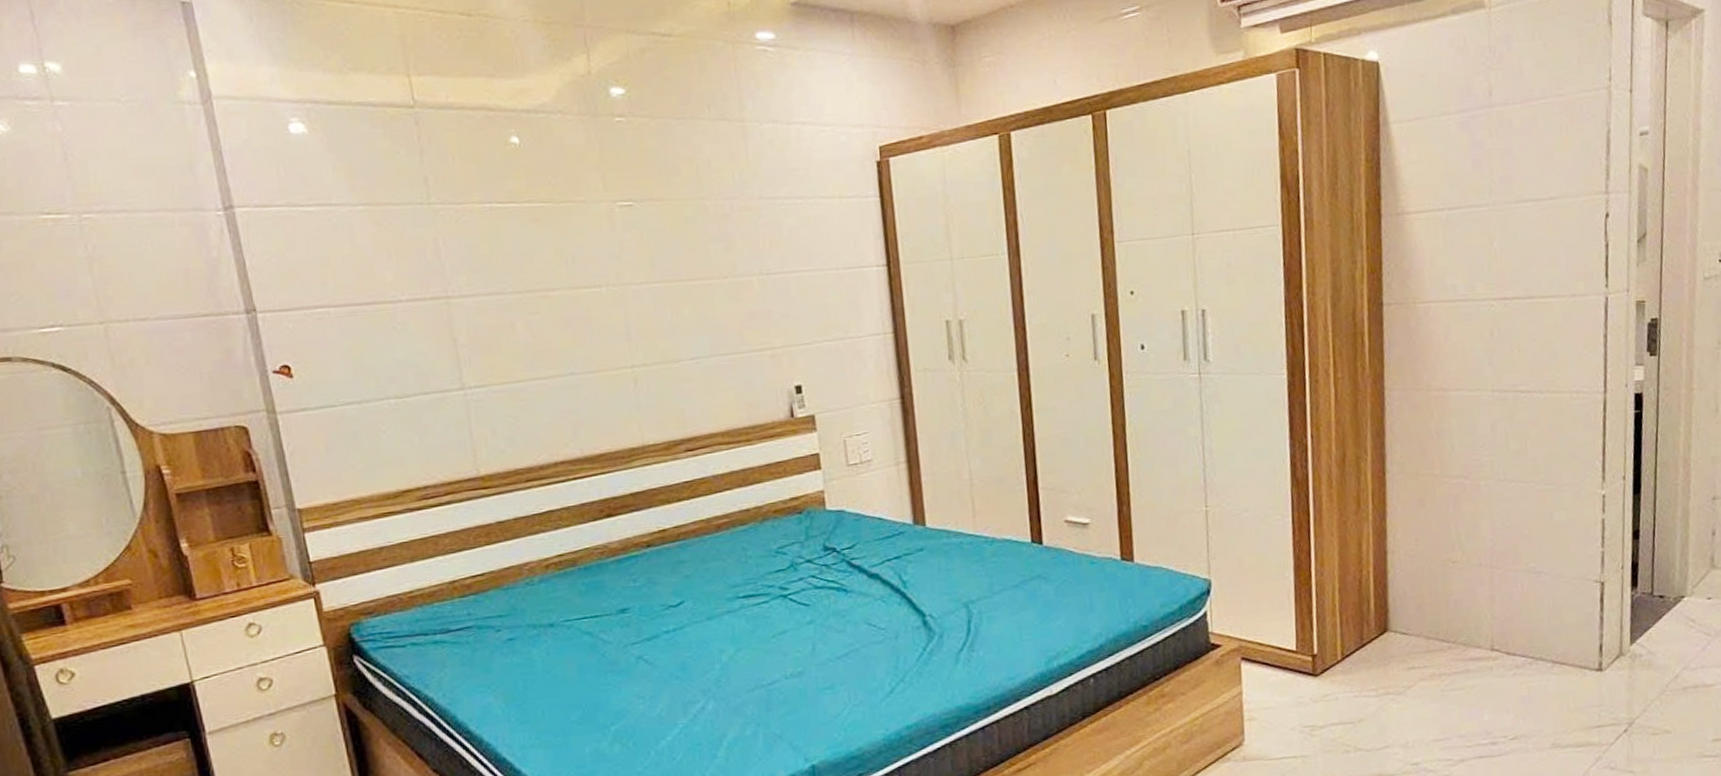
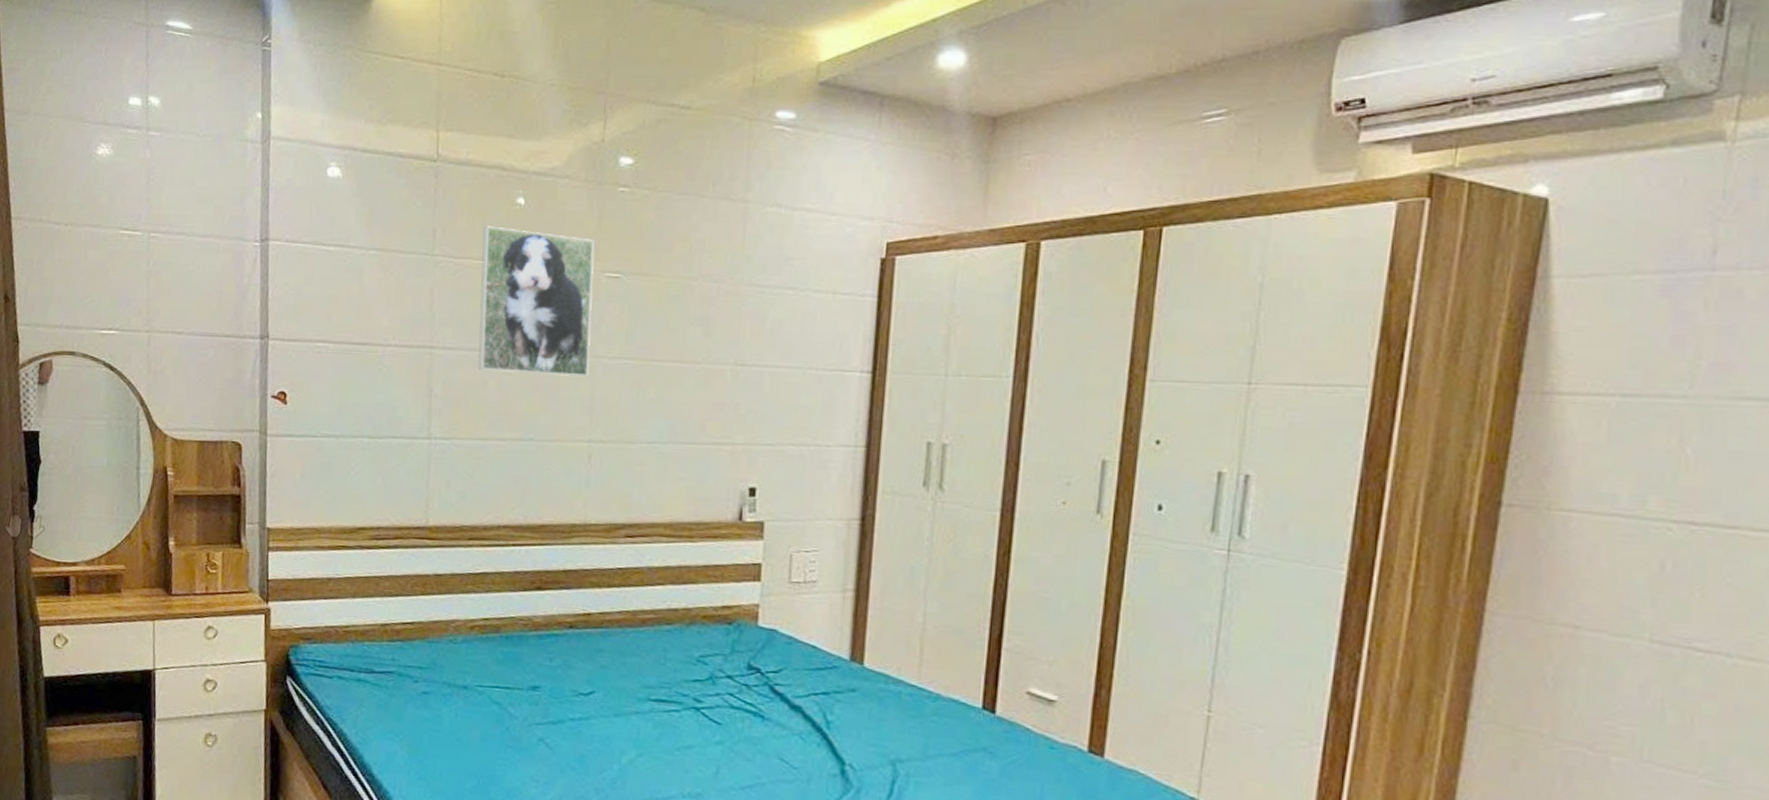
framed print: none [480,168,619,313] -> present [478,226,594,377]

